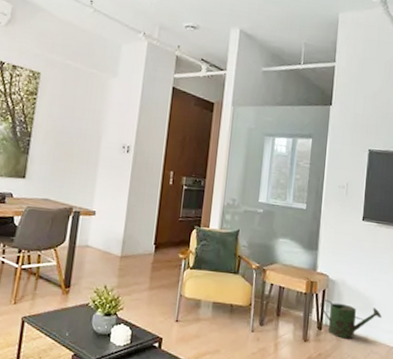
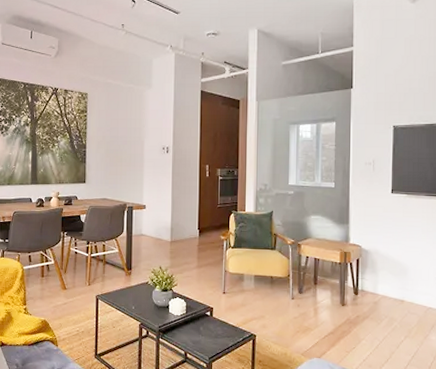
watering can: present [320,299,382,339] -> none [355,267,417,302]

